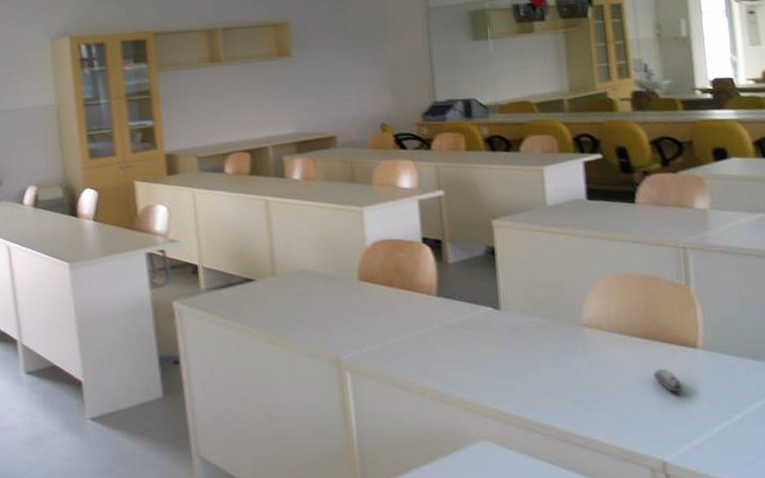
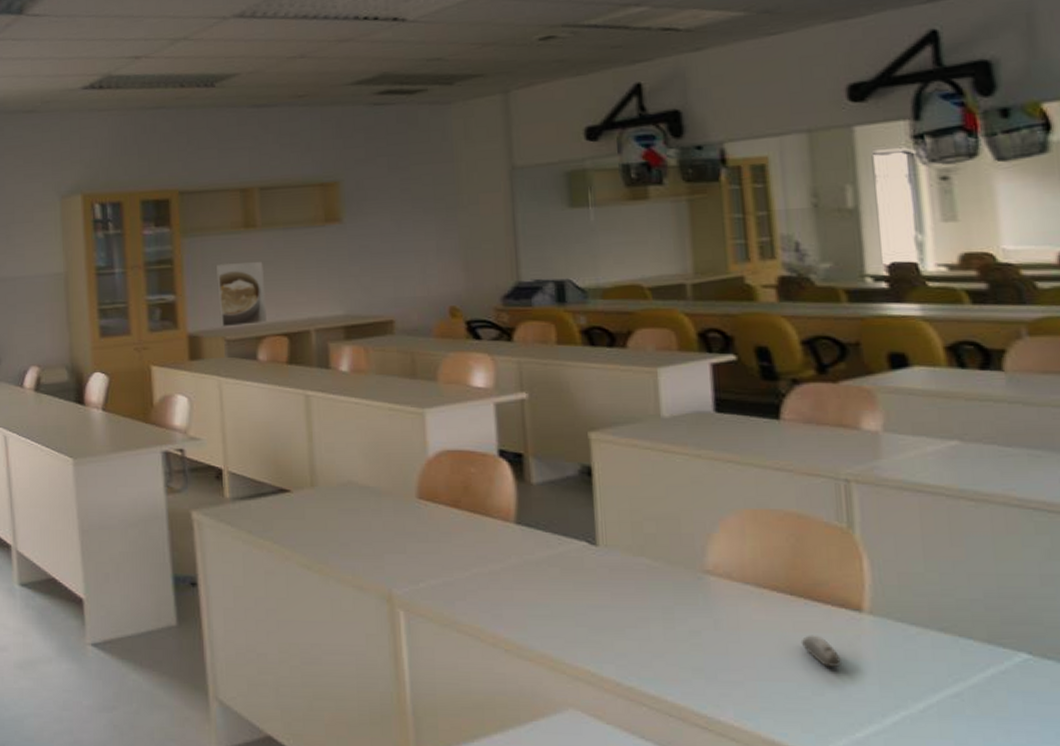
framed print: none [188,90,232,147] -> present [216,261,268,327]

